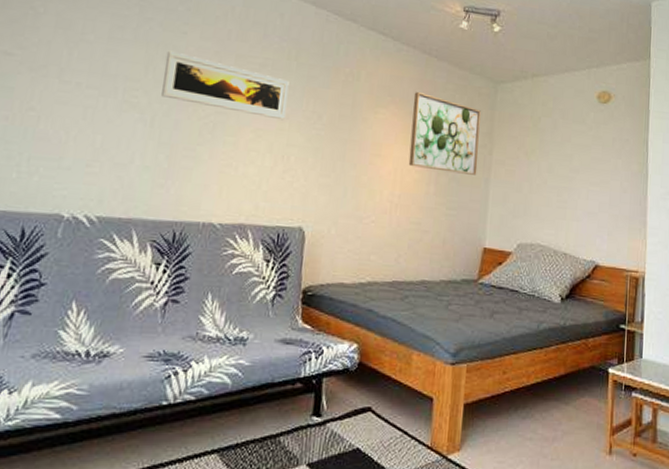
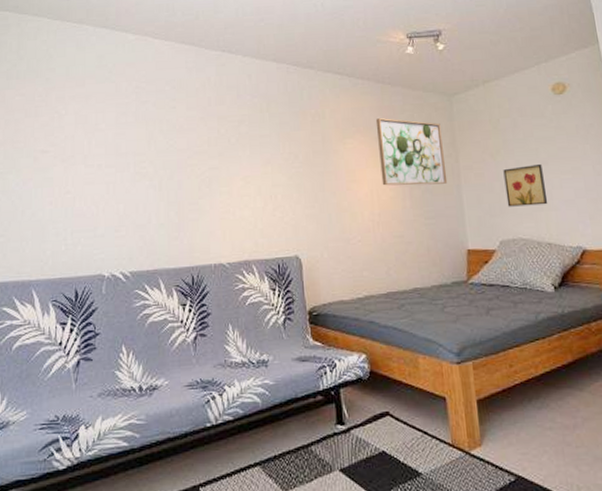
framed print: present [161,50,289,121] -> none [162,124,267,166]
wall art: none [532,170,573,214] -> present [503,163,548,207]

